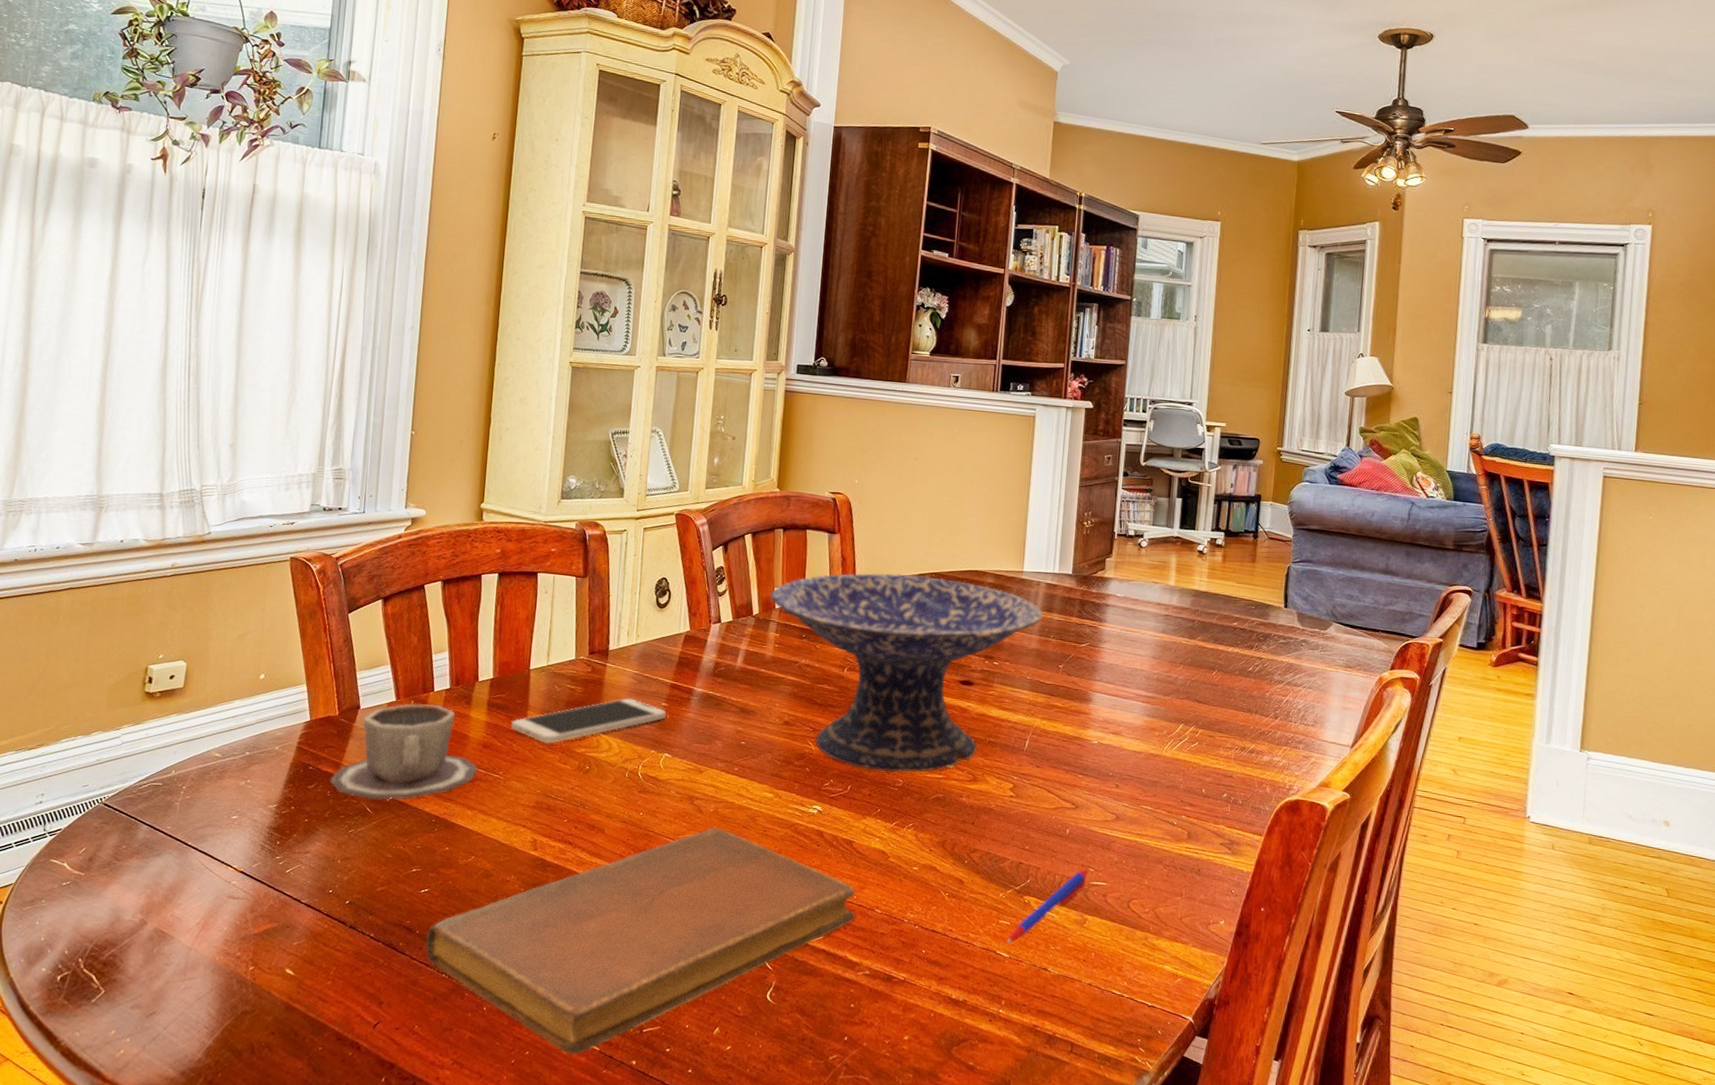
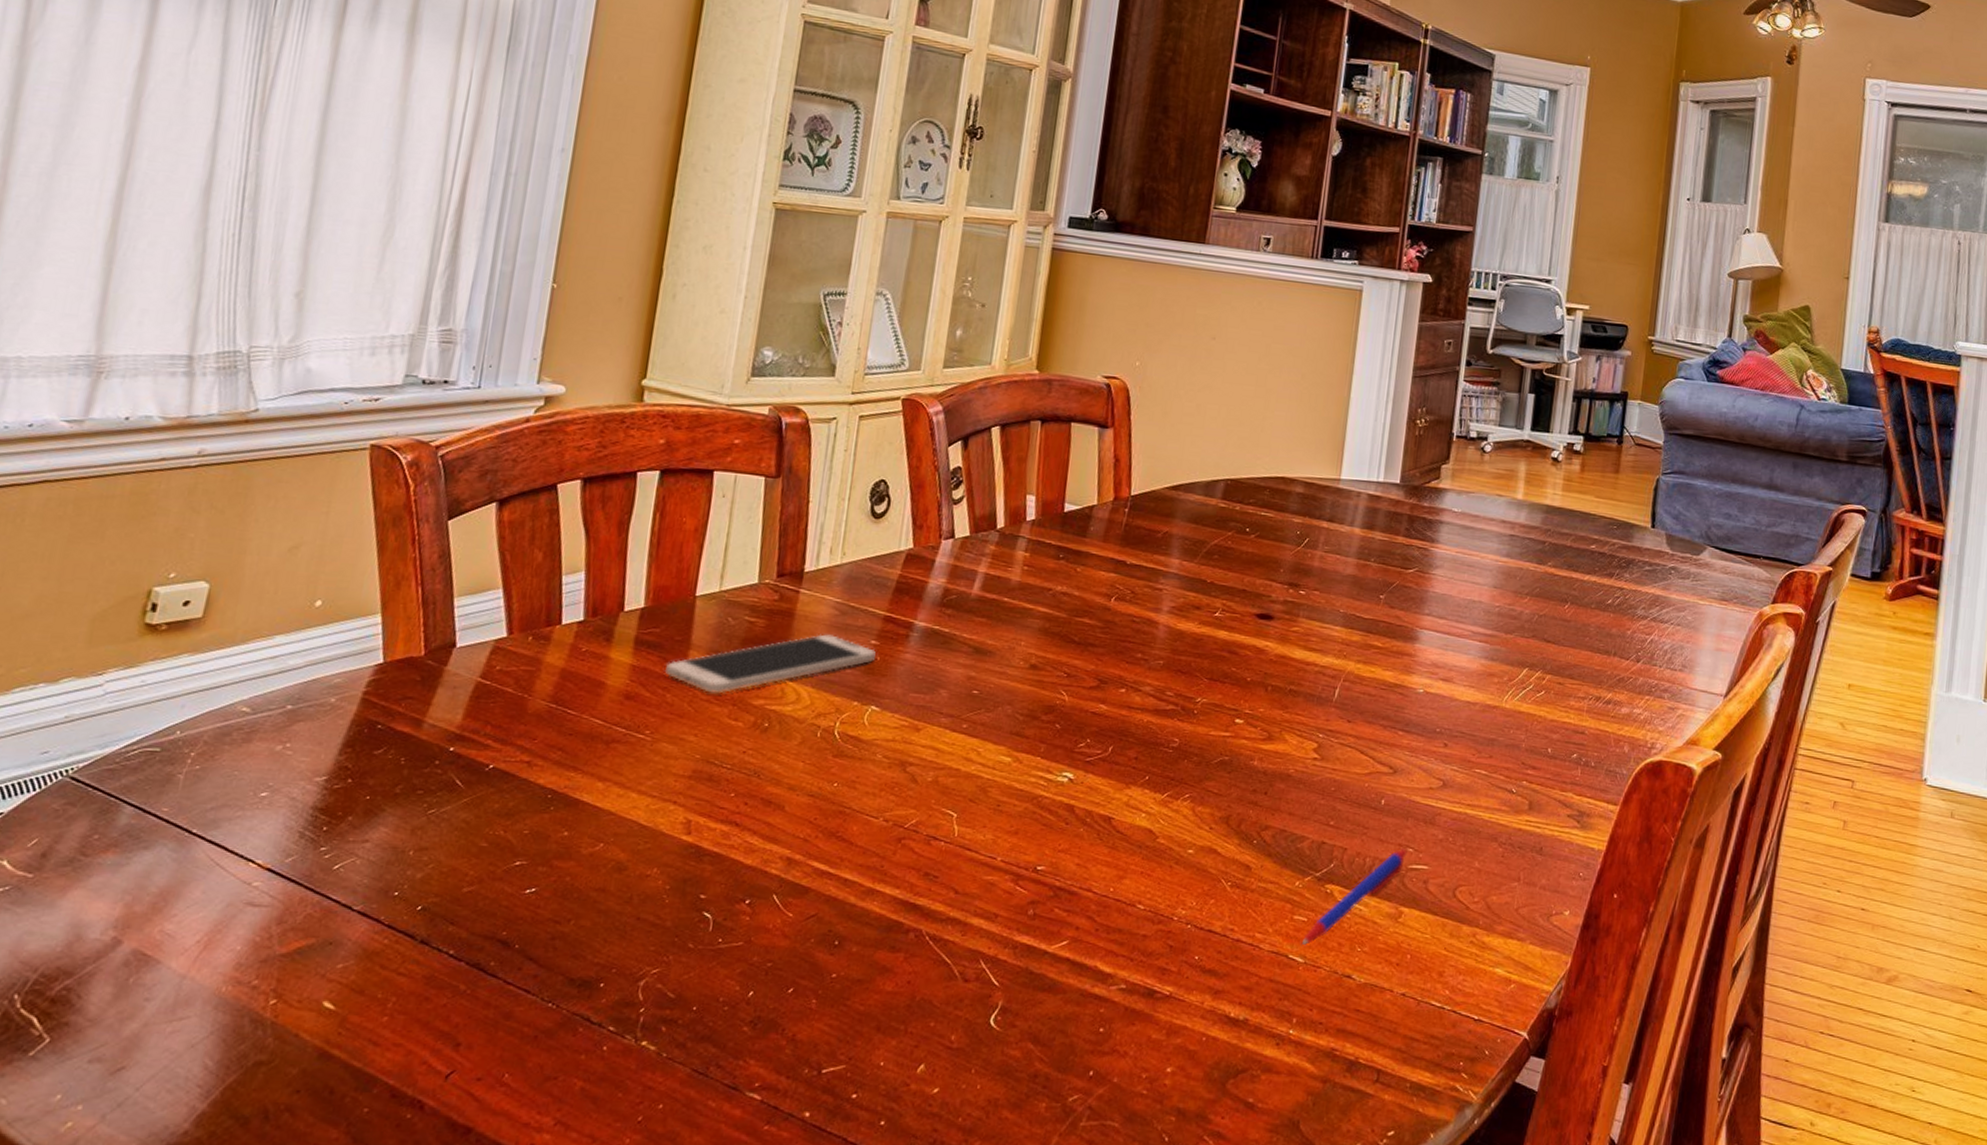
cup: present [329,704,478,800] -> none [405,640,616,770]
notebook: present [425,827,856,1055] -> none [526,801,1113,1108]
decorative bowl: present [770,573,1043,773] -> none [1021,478,1363,730]

